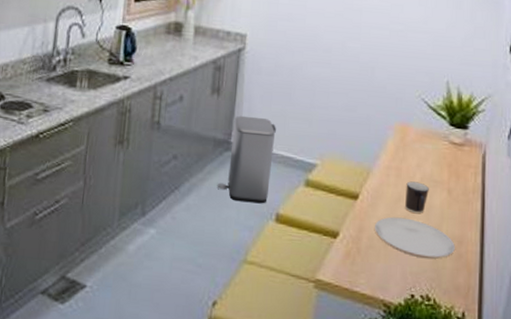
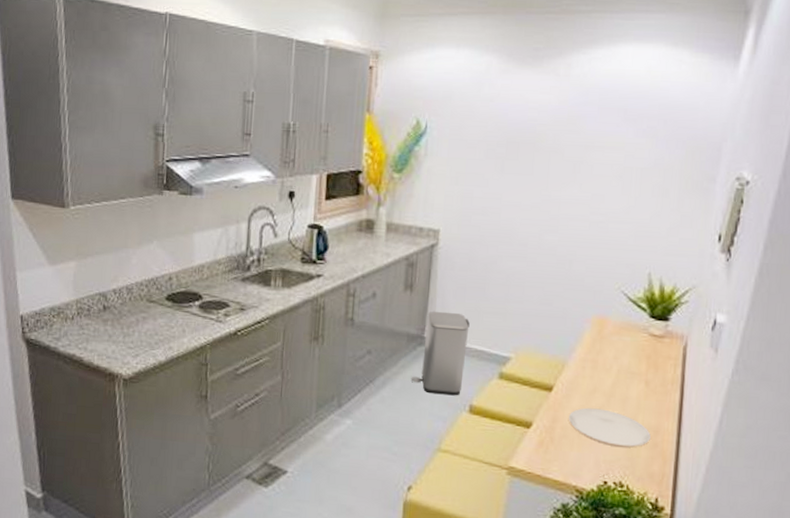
mug: present [405,181,429,214] -> none [600,373,626,405]

